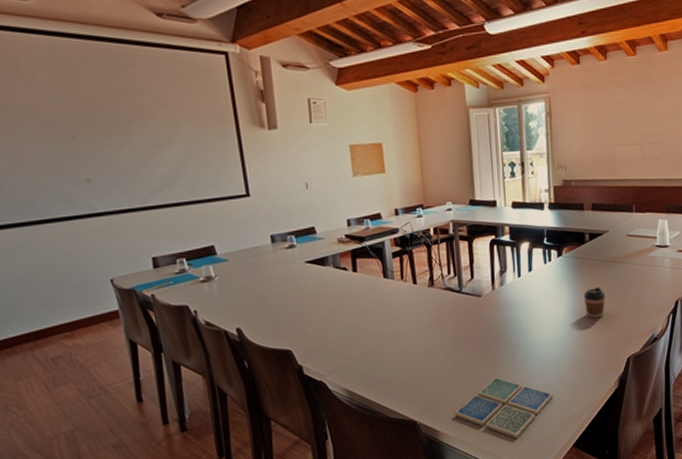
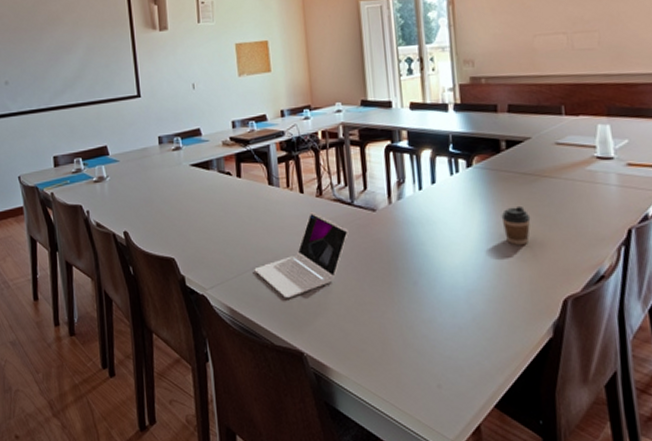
laptop: none [370,299,458,378] -> present [254,211,350,299]
drink coaster: present [455,377,553,439] -> none [347,309,467,389]

